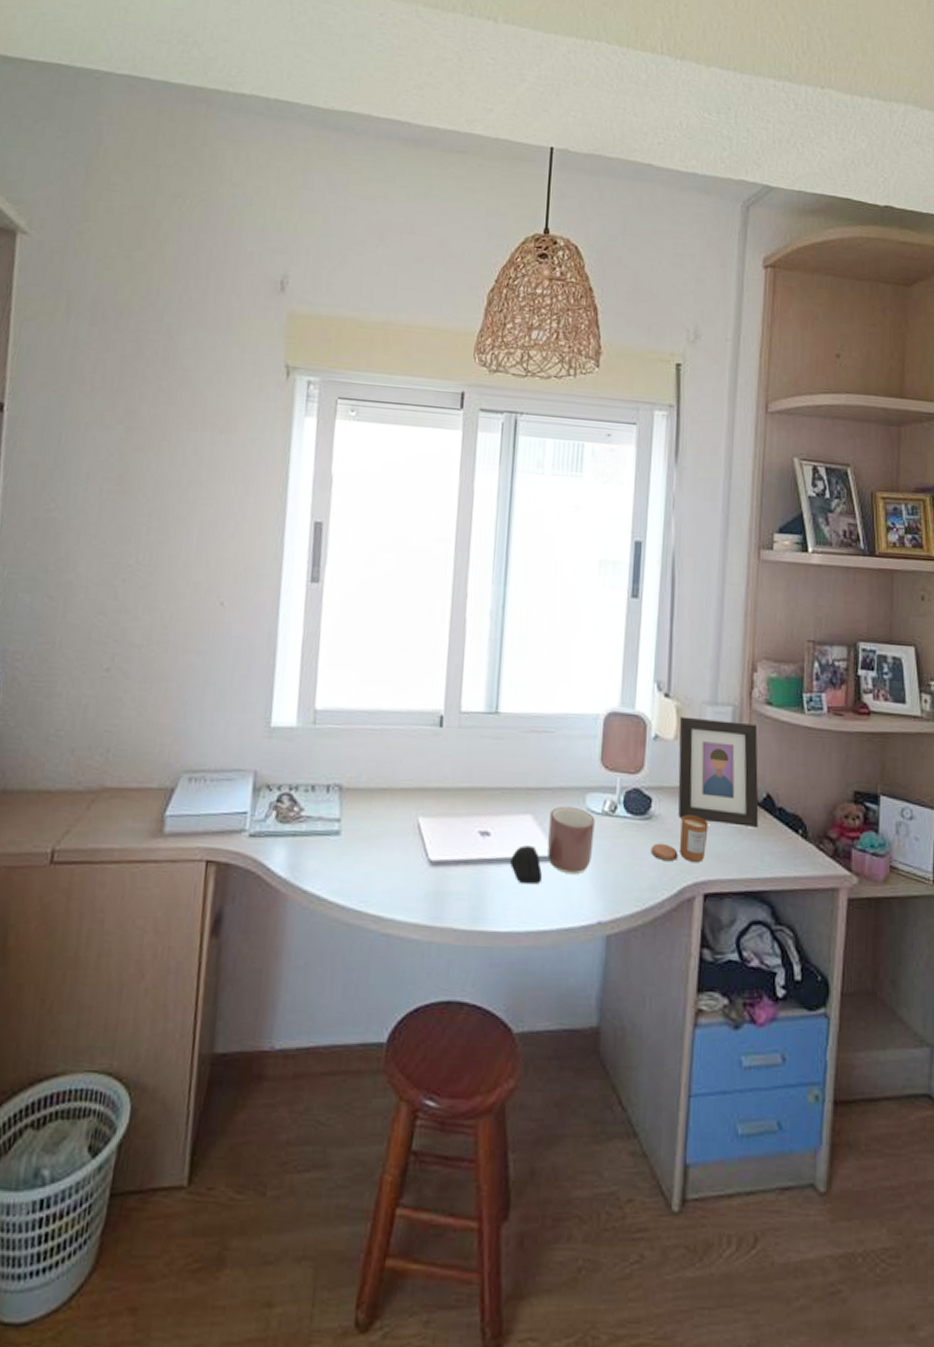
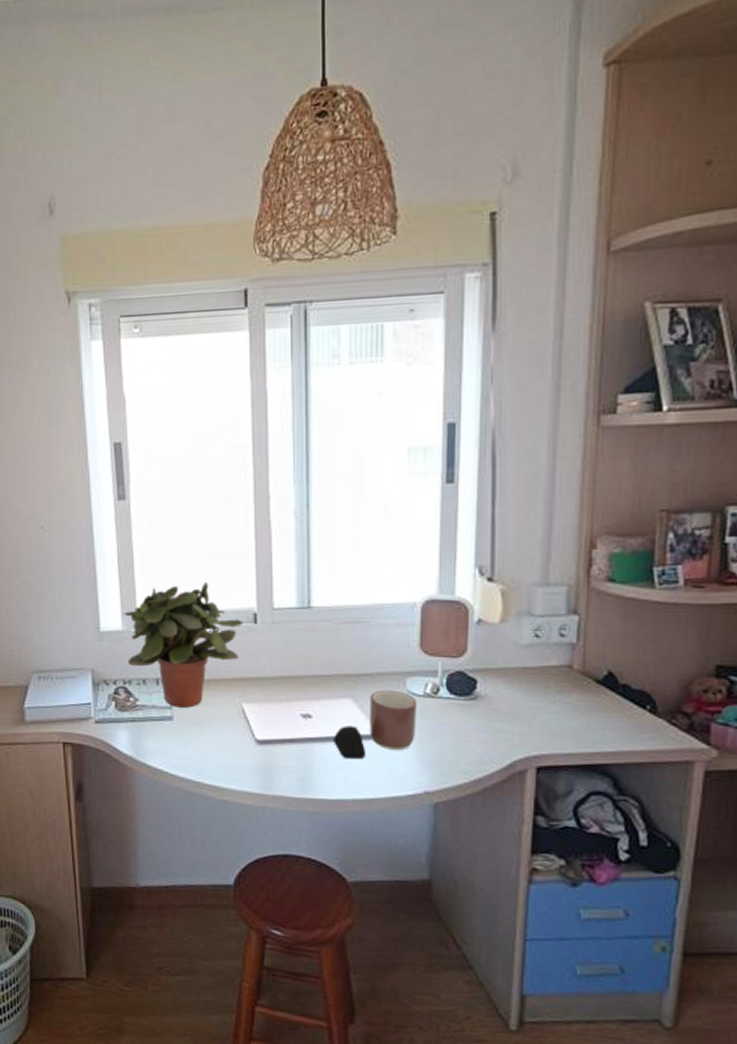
potted plant: none [297,679,429,821] -> present [123,582,244,708]
candle: present [651,815,709,862] -> none [477,694,541,738]
picture frame: present [678,716,759,827] -> none [505,599,599,704]

